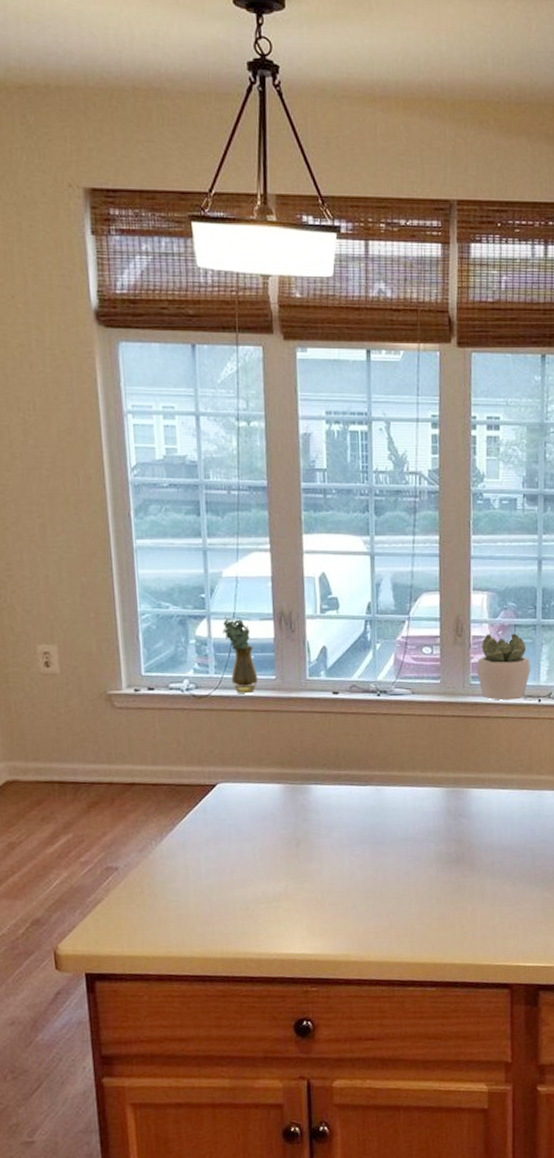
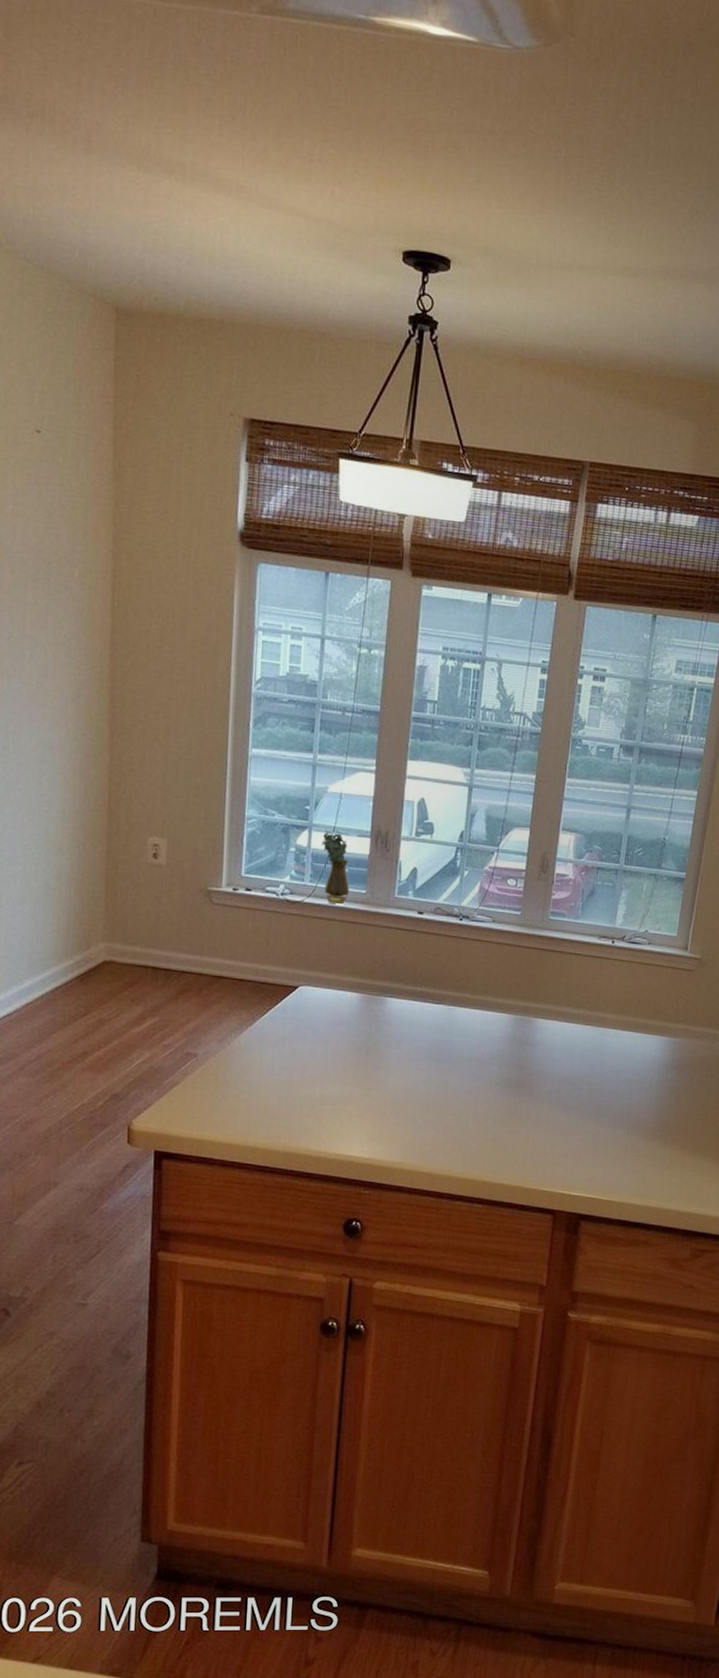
succulent plant: present [476,633,530,701] -> none [556,873,608,939]

